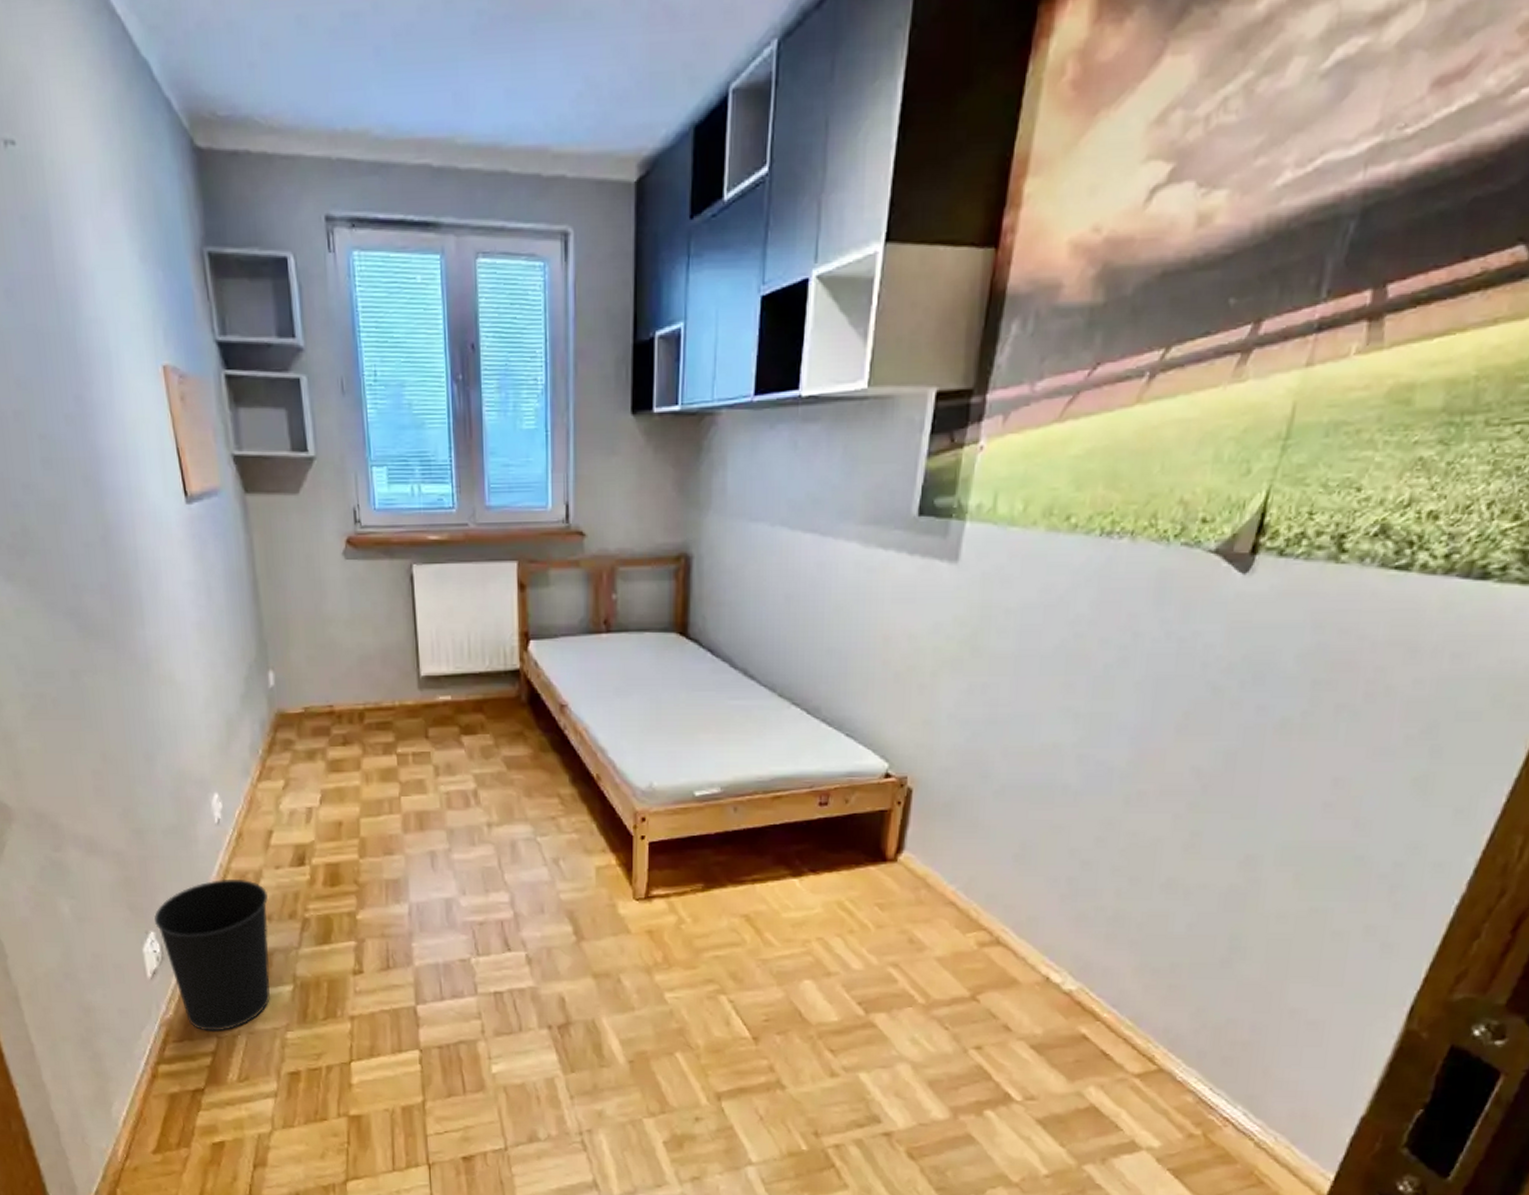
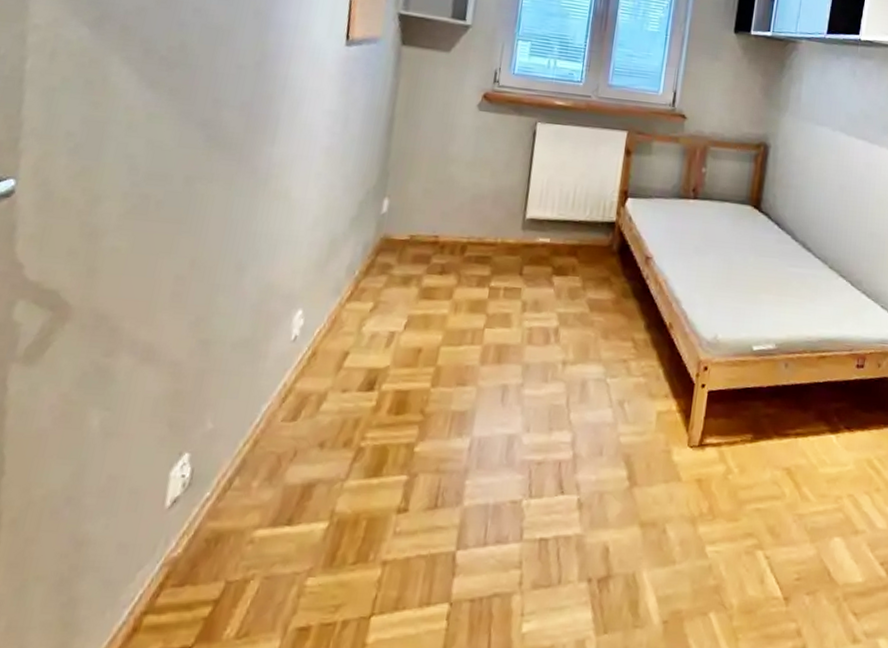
wastebasket: present [154,878,270,1032] -> none [193,399,327,575]

